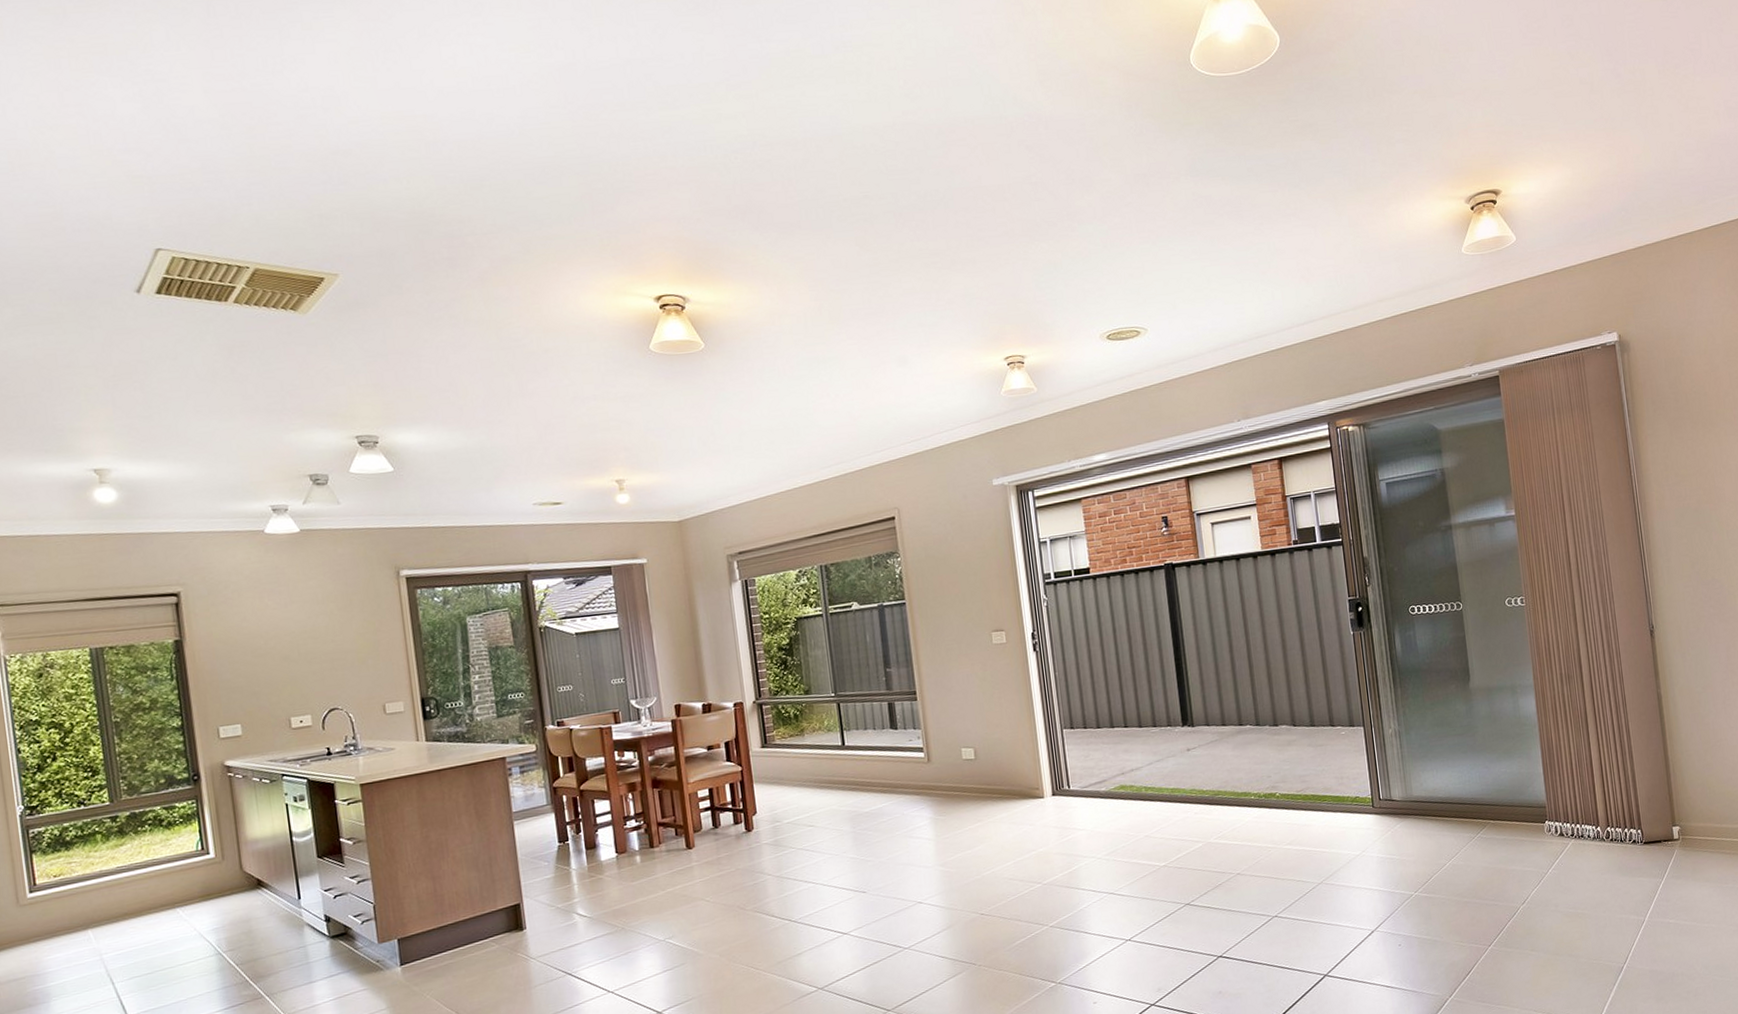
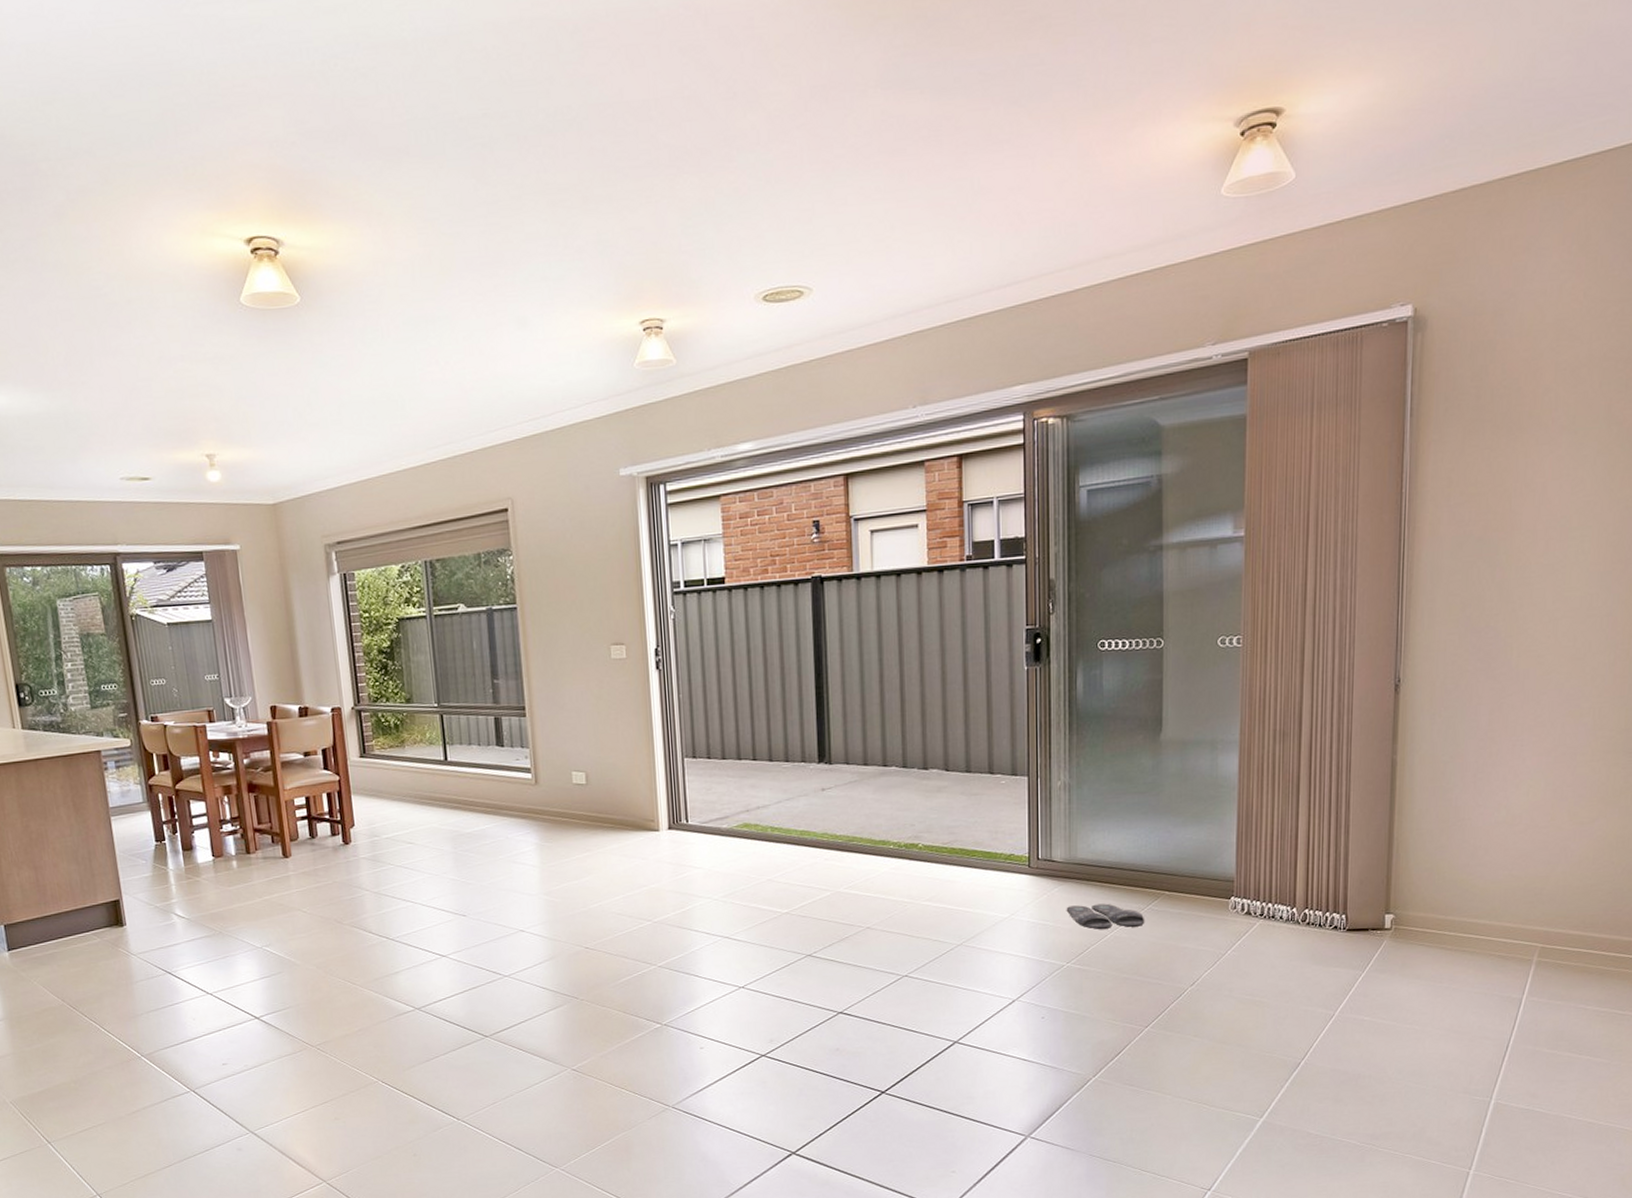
slippers: none [1408,835,1476,859] -> present [1066,903,1144,929]

